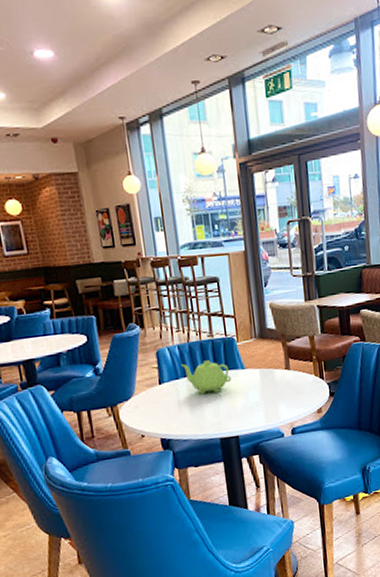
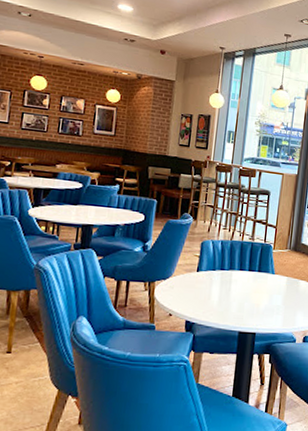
teakettle: present [181,360,232,395] -> none [220,257,262,290]

